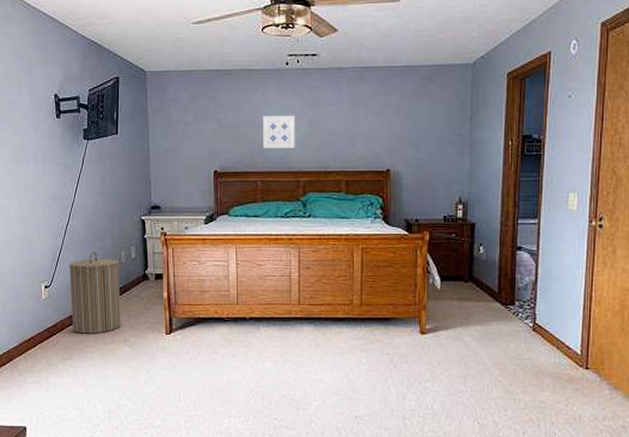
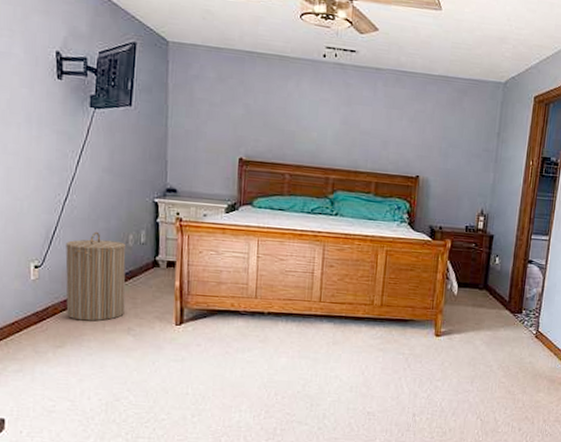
wall art: present [262,115,295,149] -> none [293,106,329,145]

